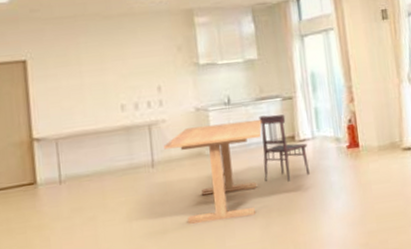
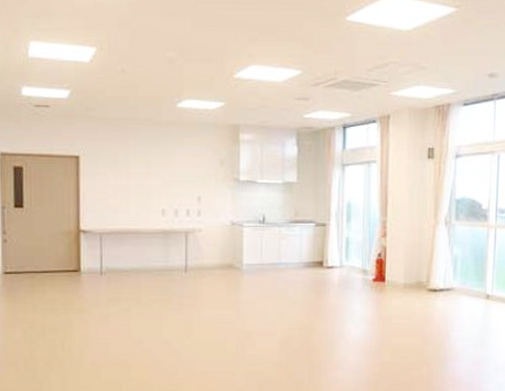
dining table: present [164,119,262,224] -> none [198,240,293,329]
dining chair: present [259,114,310,182] -> none [289,238,334,304]

